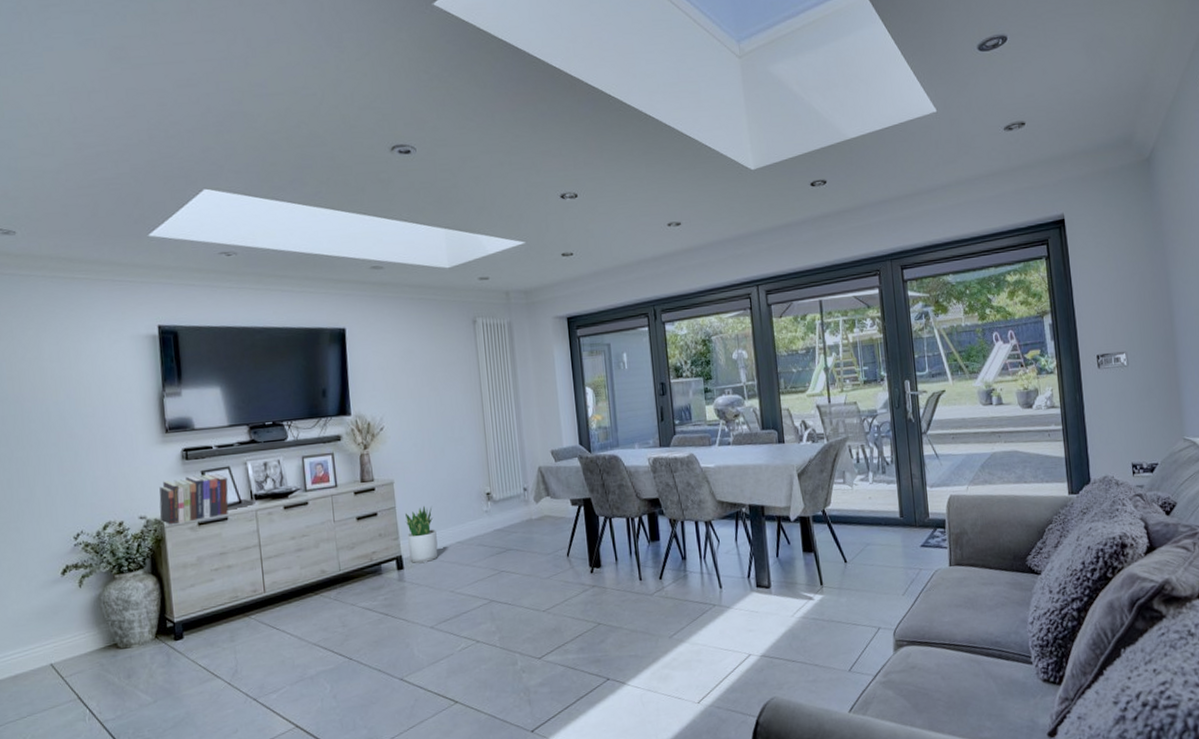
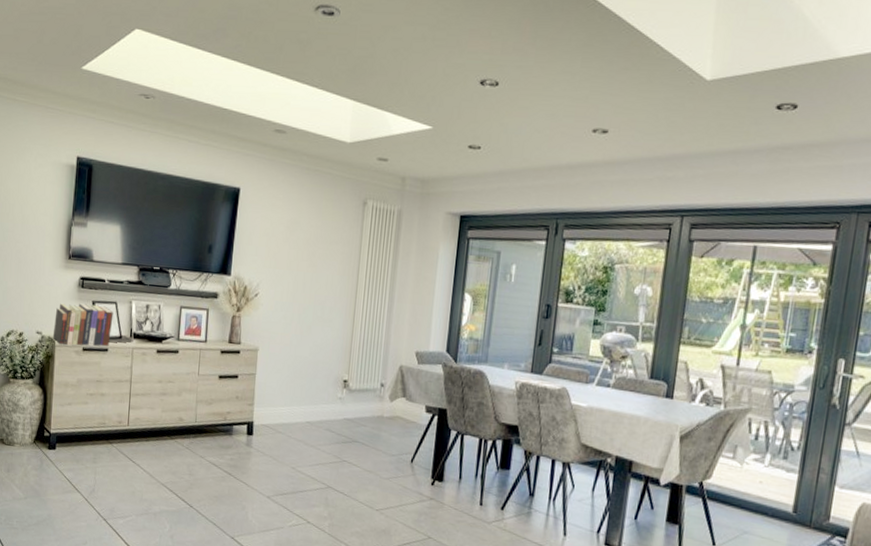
planter: present [405,505,438,563] -> none [260,378,289,434]

